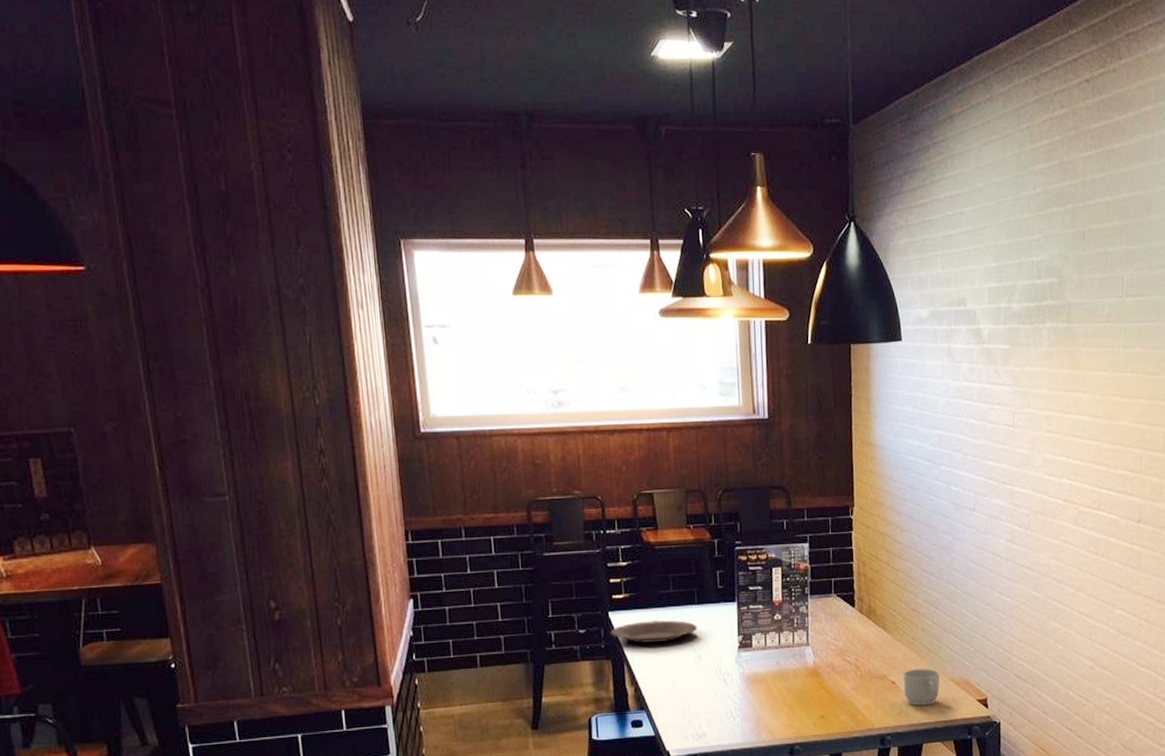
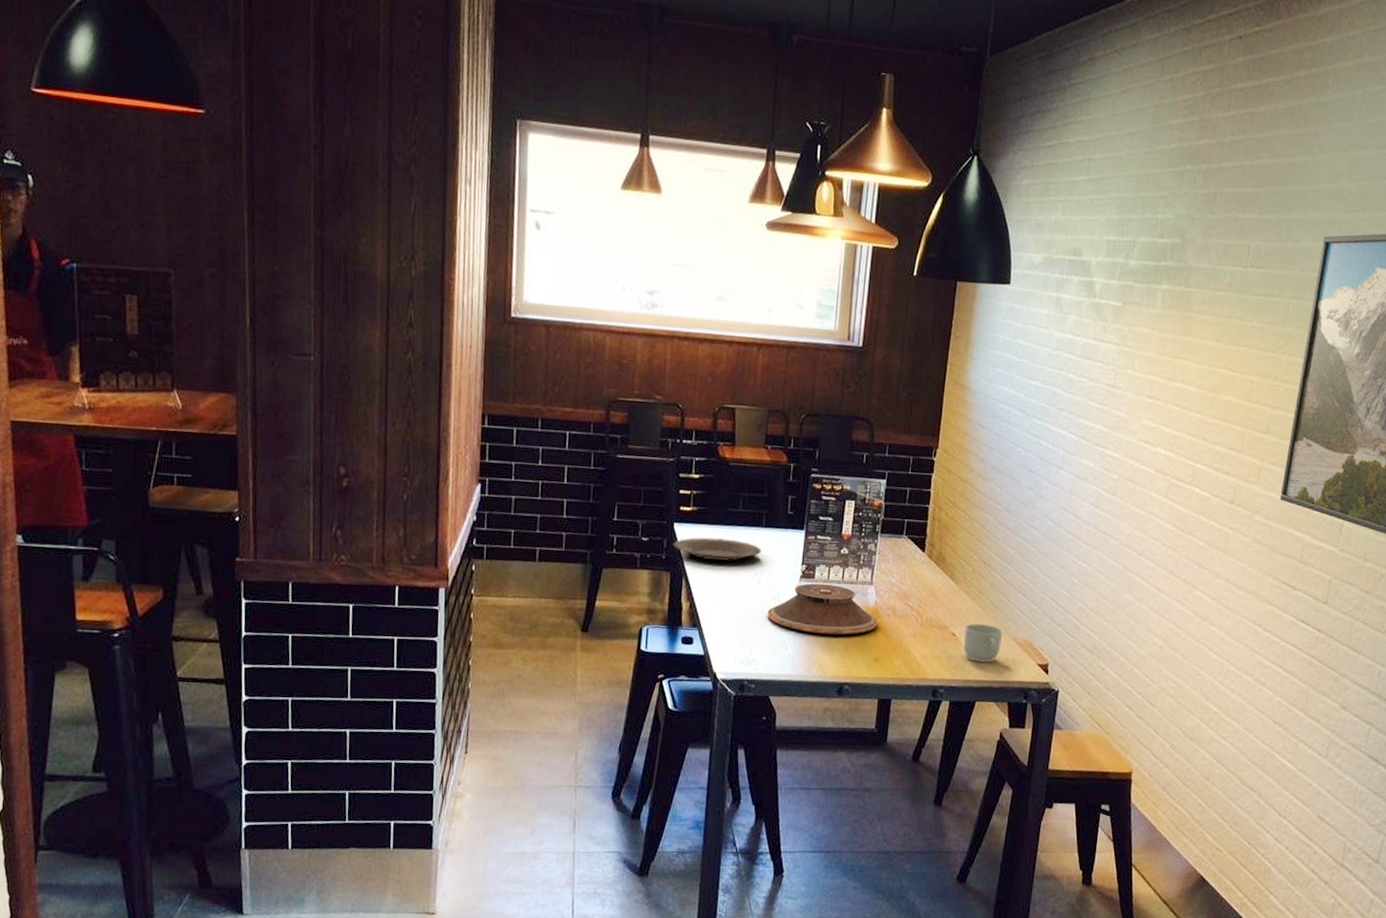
plate: none [711,650,819,700] -> present [767,583,878,636]

